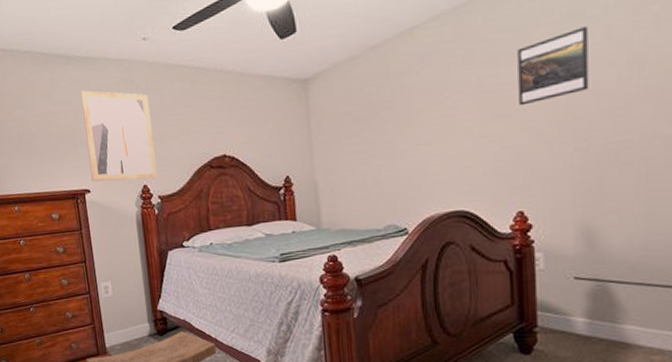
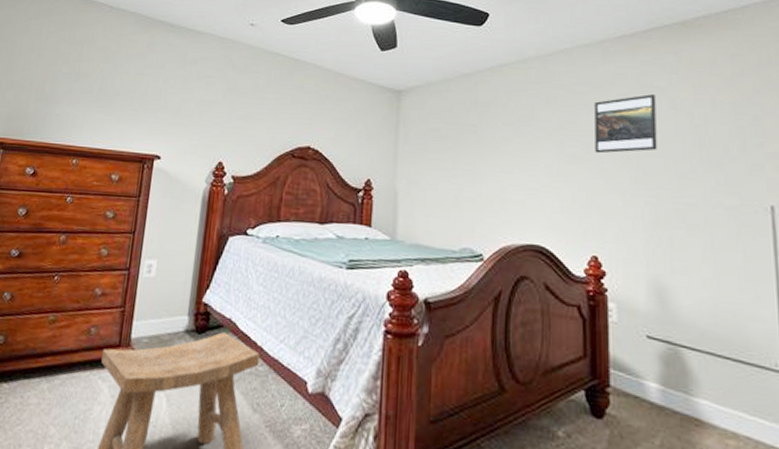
wall art: present [80,90,158,182] -> none [165,58,244,157]

